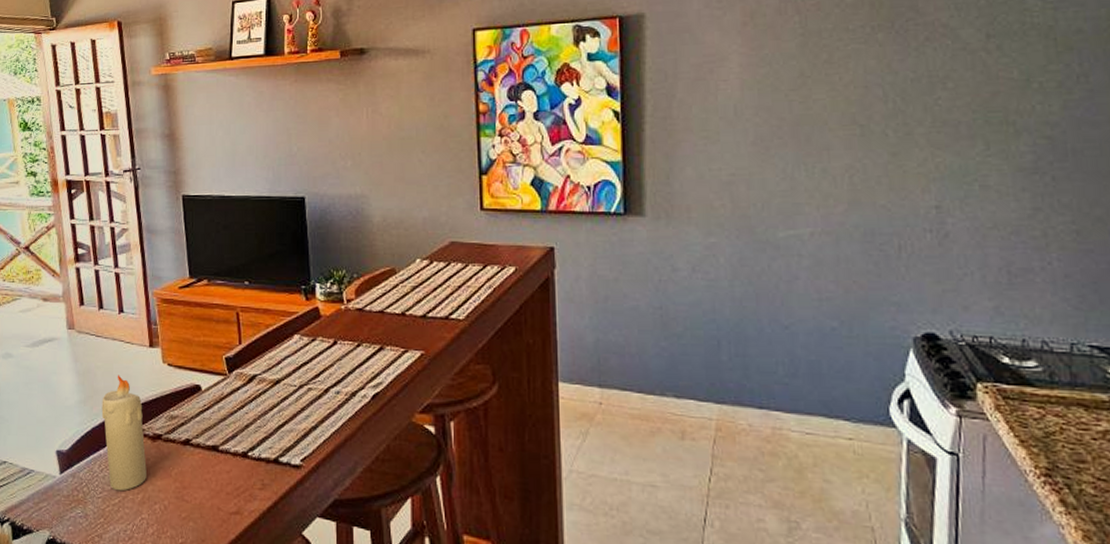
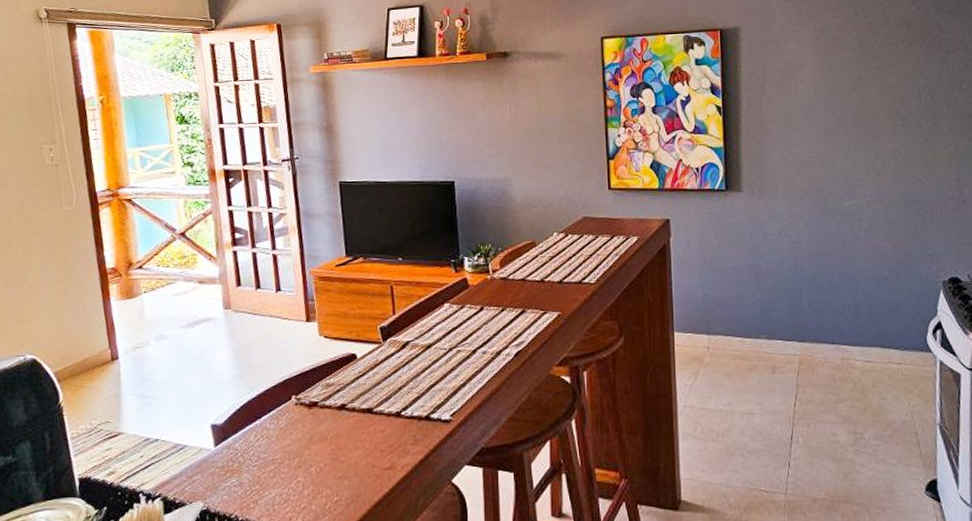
candle: present [101,375,147,491] -> none [258,349,303,458]

